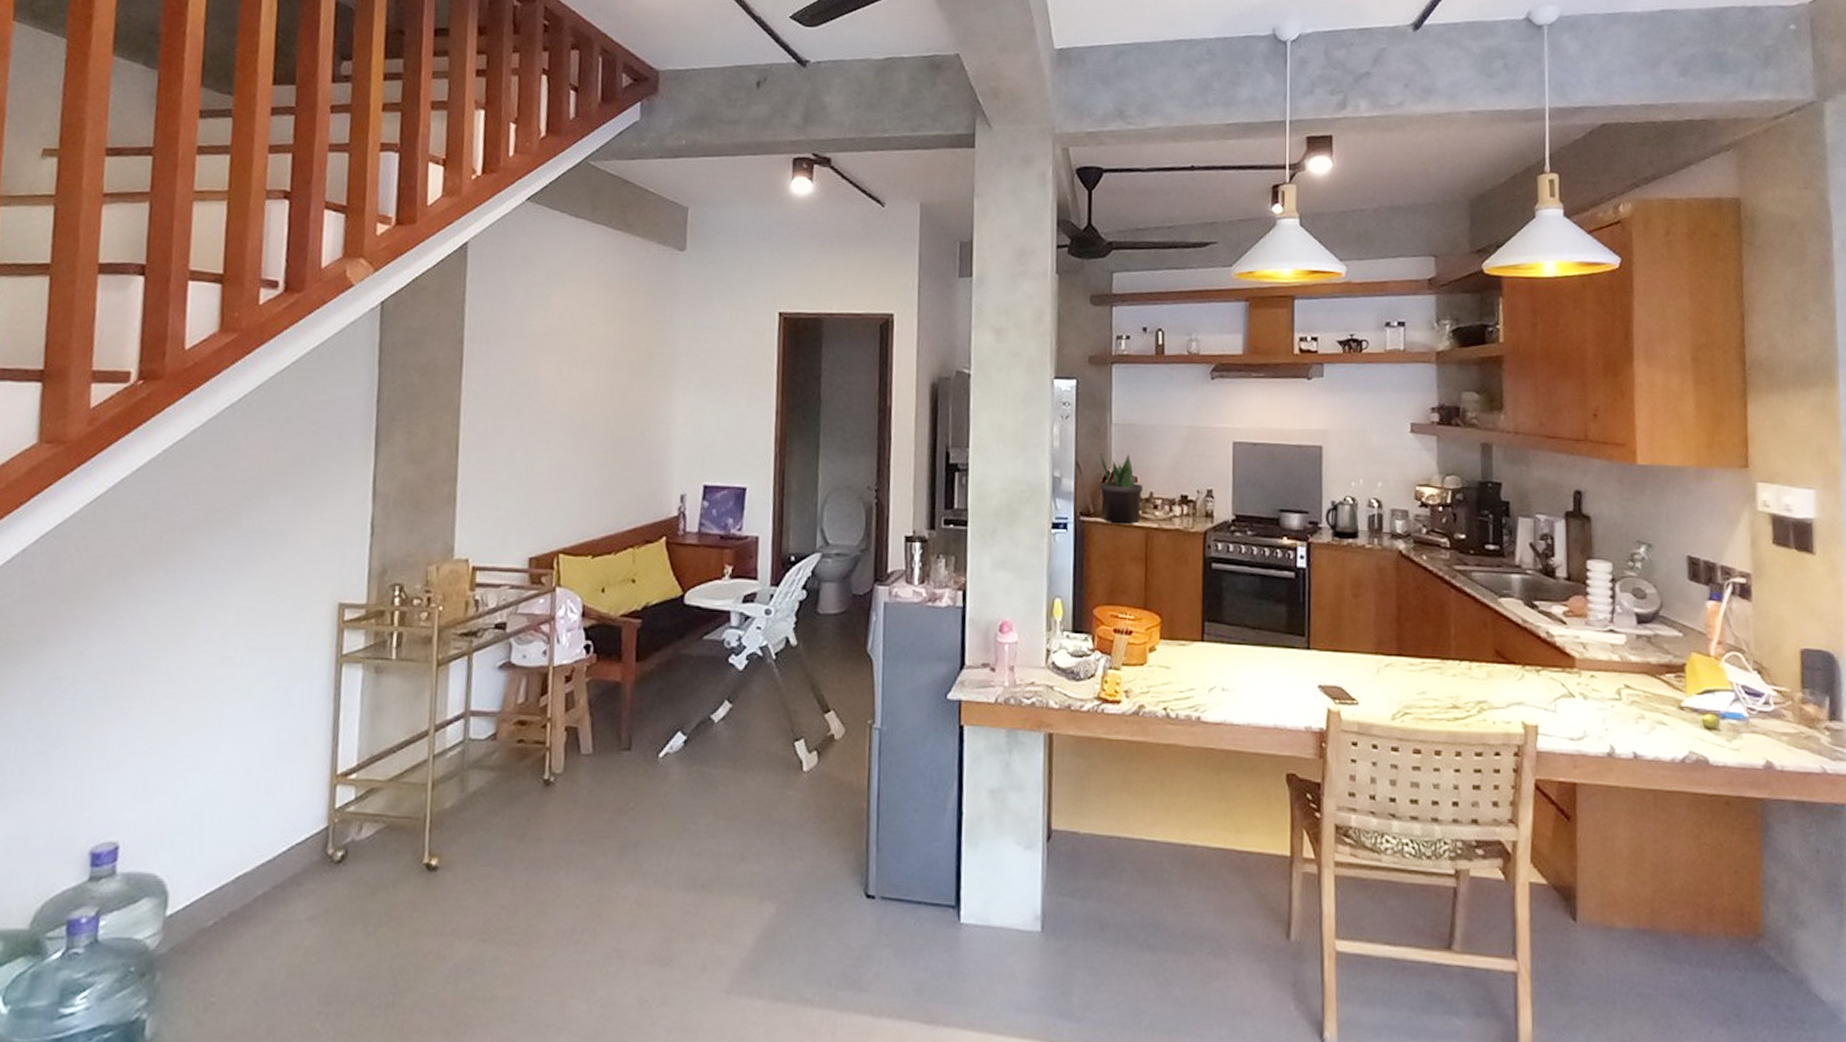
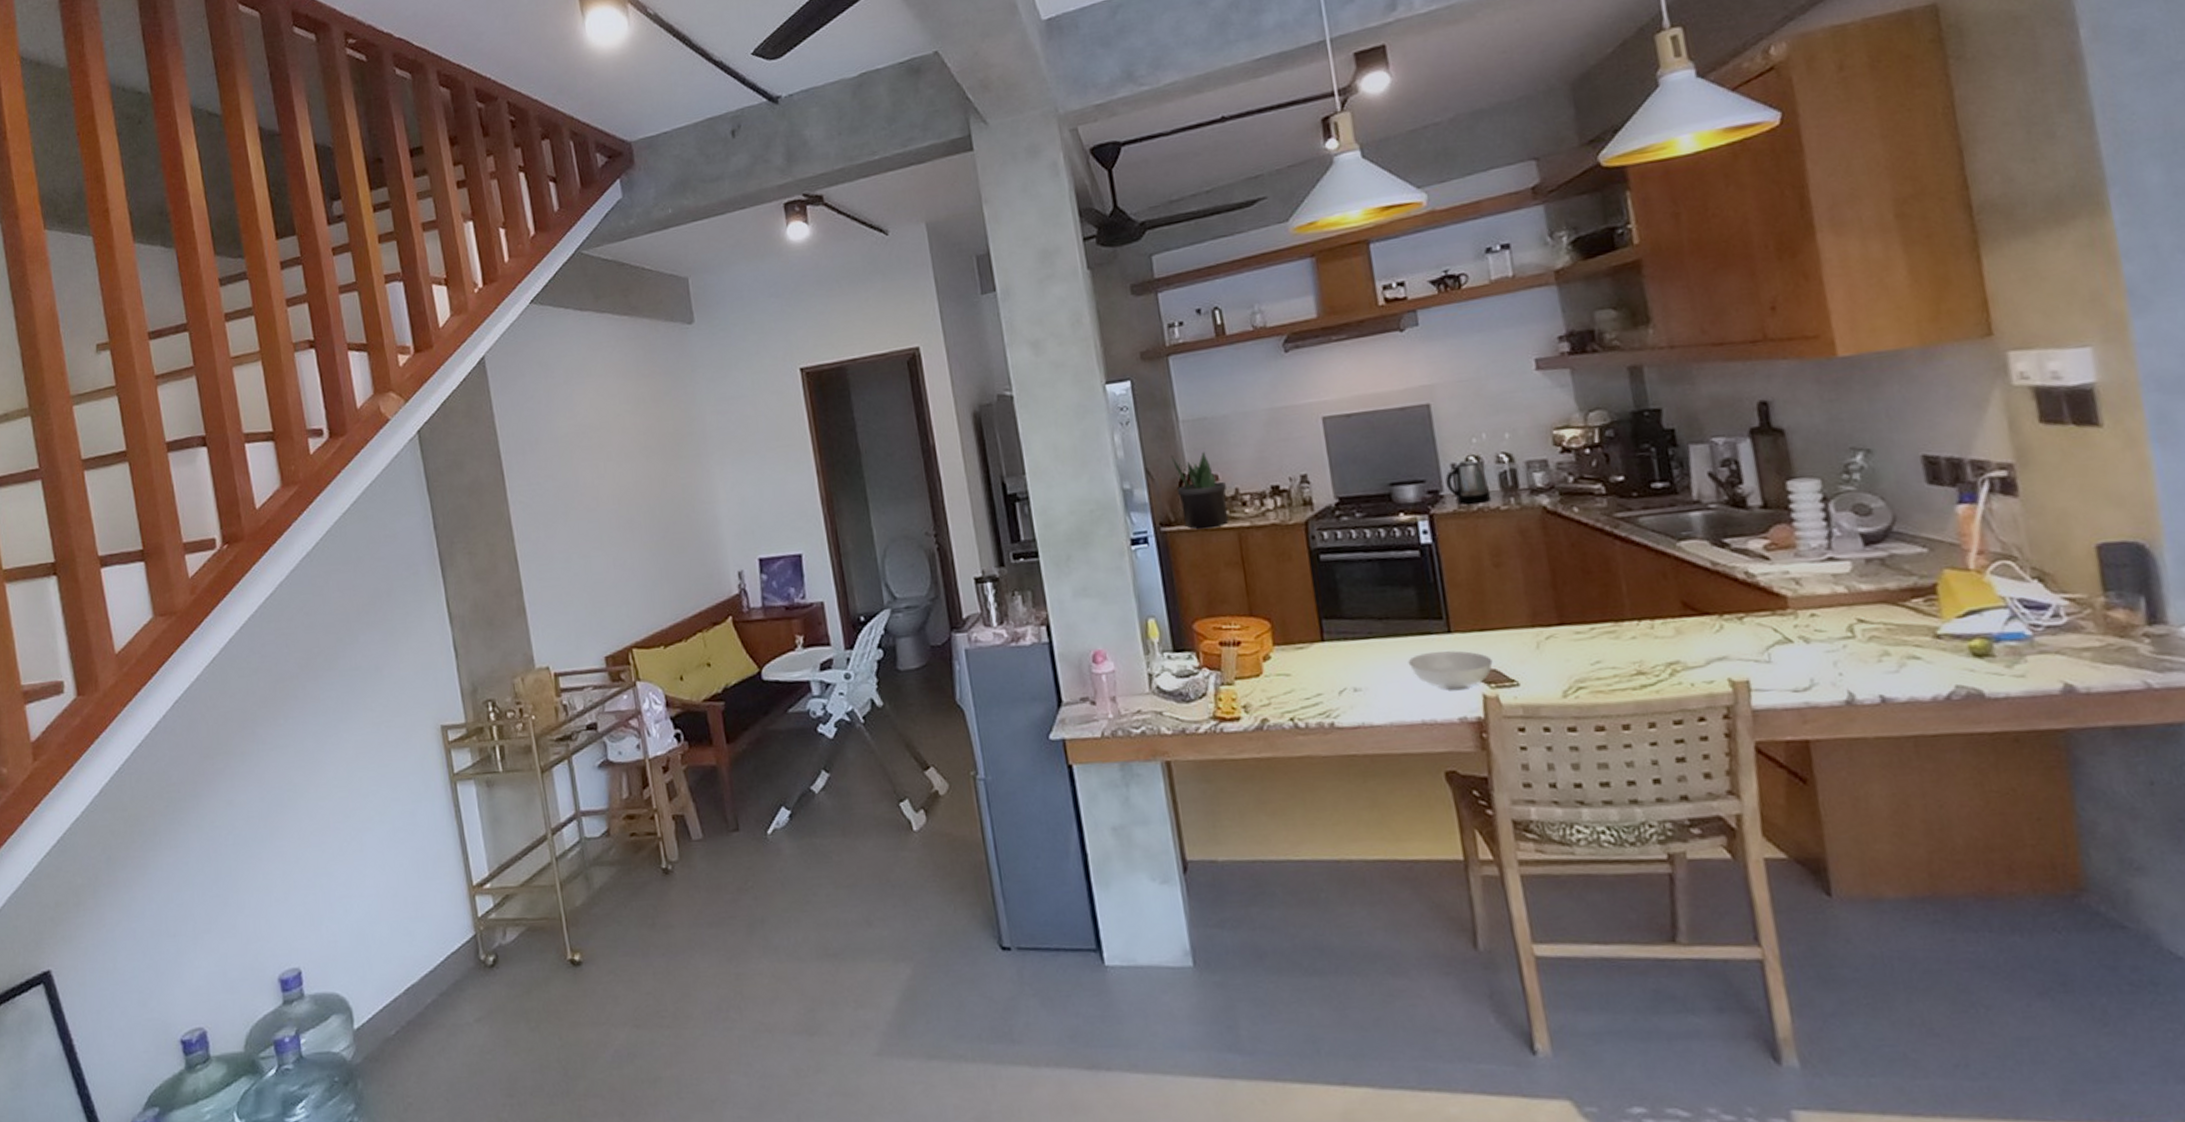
bowl: none [1271,665,1340,702] -> present [1408,650,1493,691]

